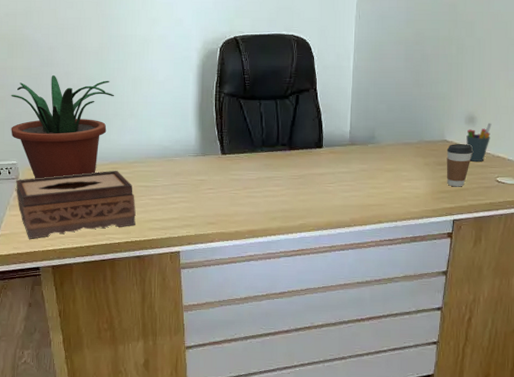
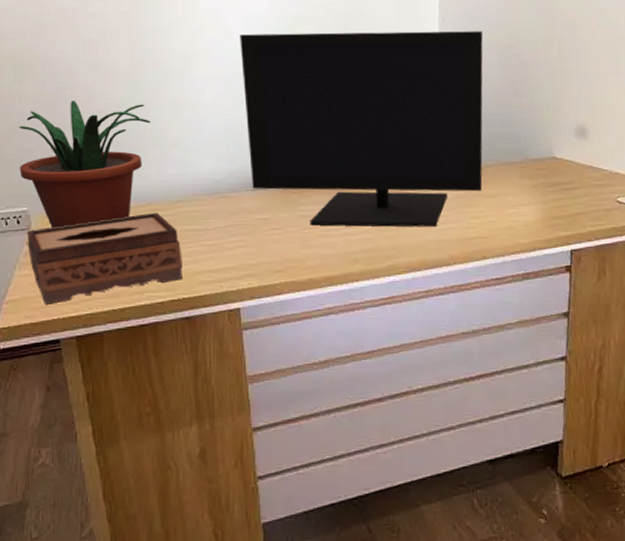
monitor: none [188,24,392,194] -> present [240,31,483,227]
coffee cup: present [446,144,473,187] -> none [556,160,587,212]
pen holder: present [466,123,492,162] -> none [578,135,606,180]

